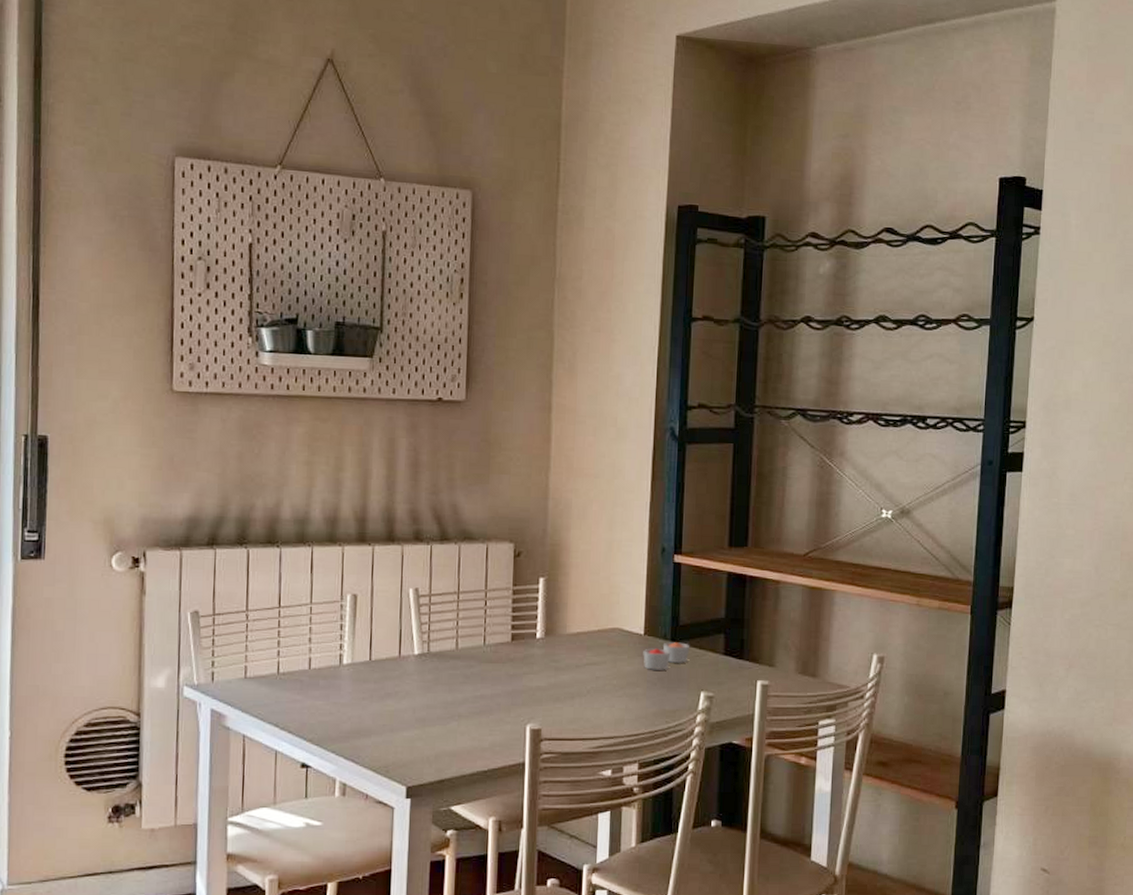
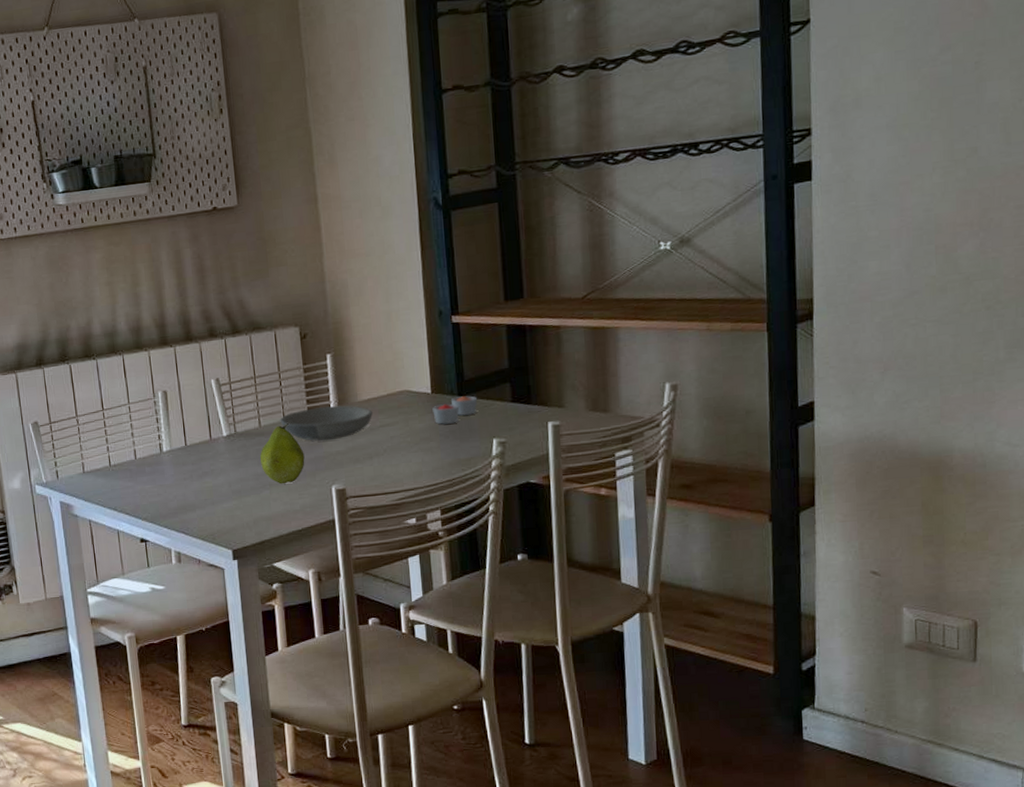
fruit: none [452,647,502,717] -> present [260,422,305,484]
bowl: none [479,634,580,674] -> present [280,405,373,441]

